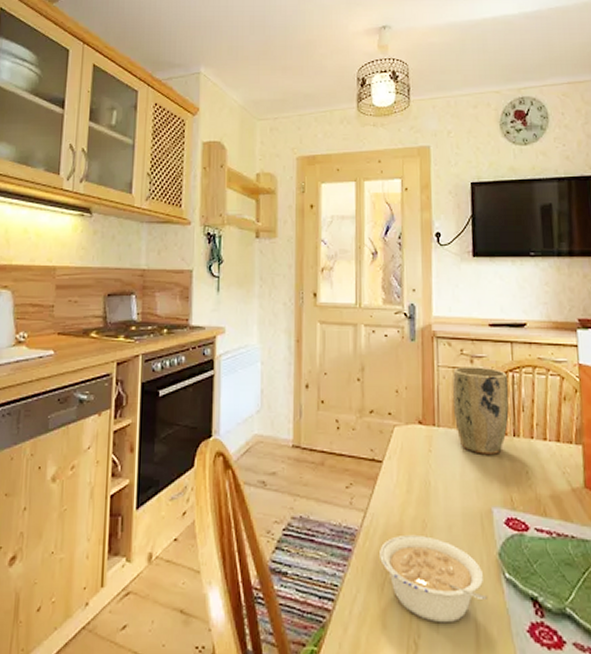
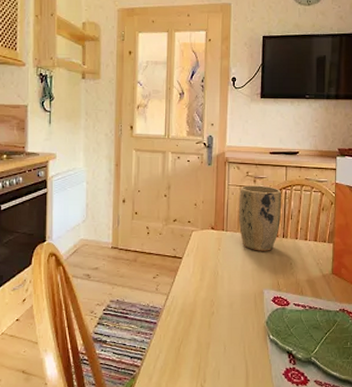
legume: present [380,534,489,623] -> none [178,310,257,372]

